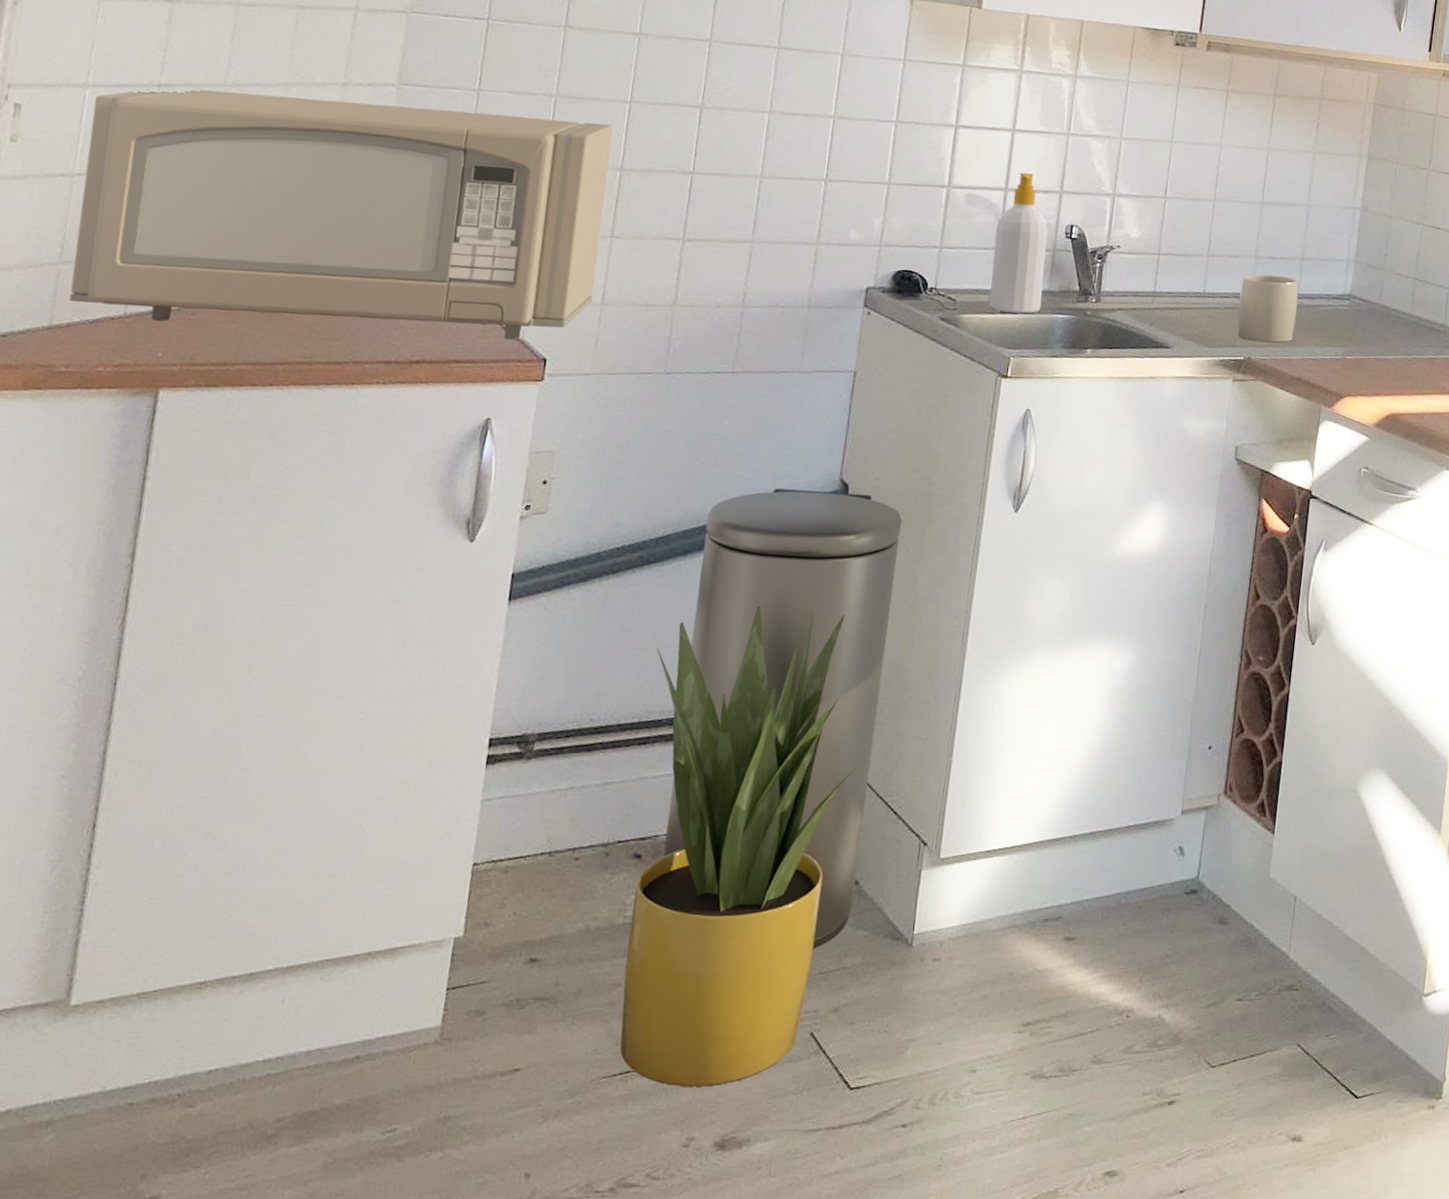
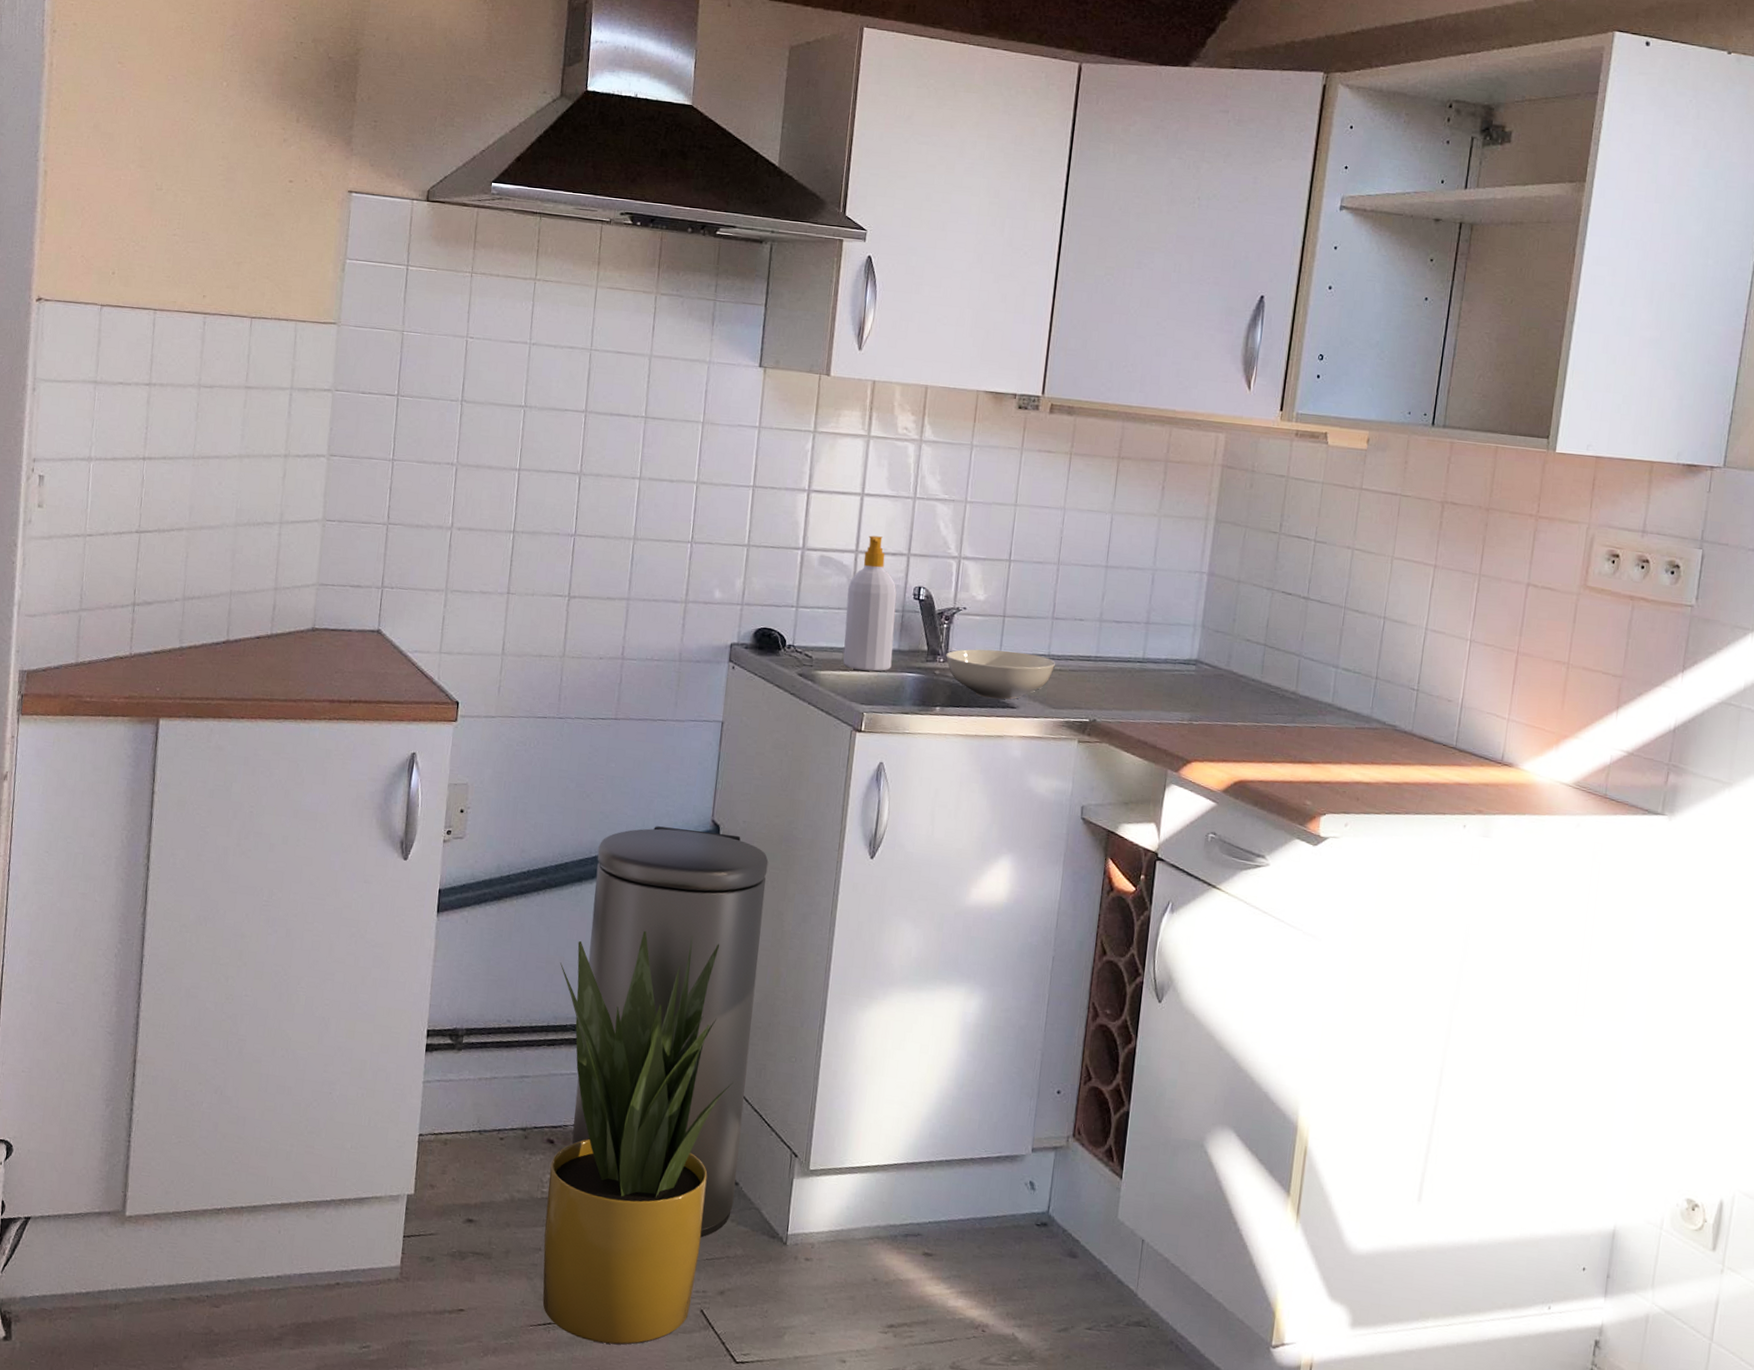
microwave: present [69,88,613,340] -> none [89,461,506,684]
bowl: none [1098,288,1211,340] -> present [946,649,1056,700]
mug: present [1238,274,1299,344] -> none [1083,637,1144,707]

